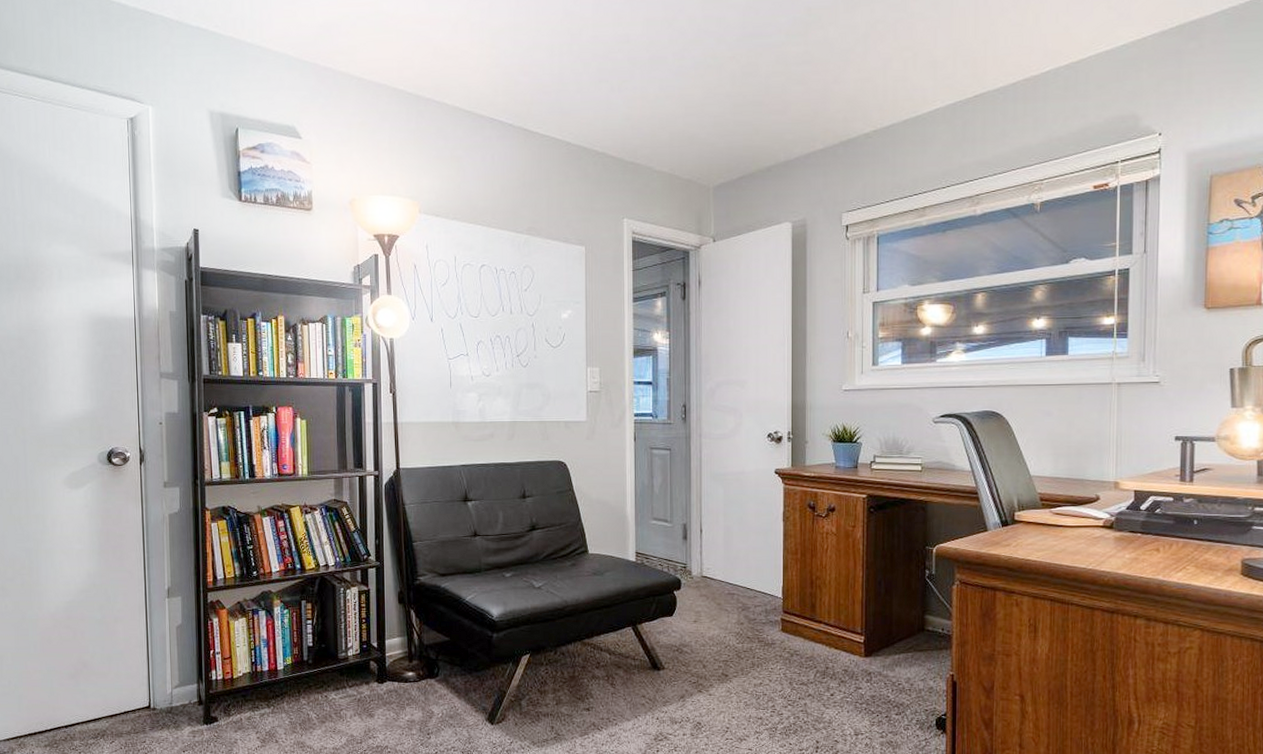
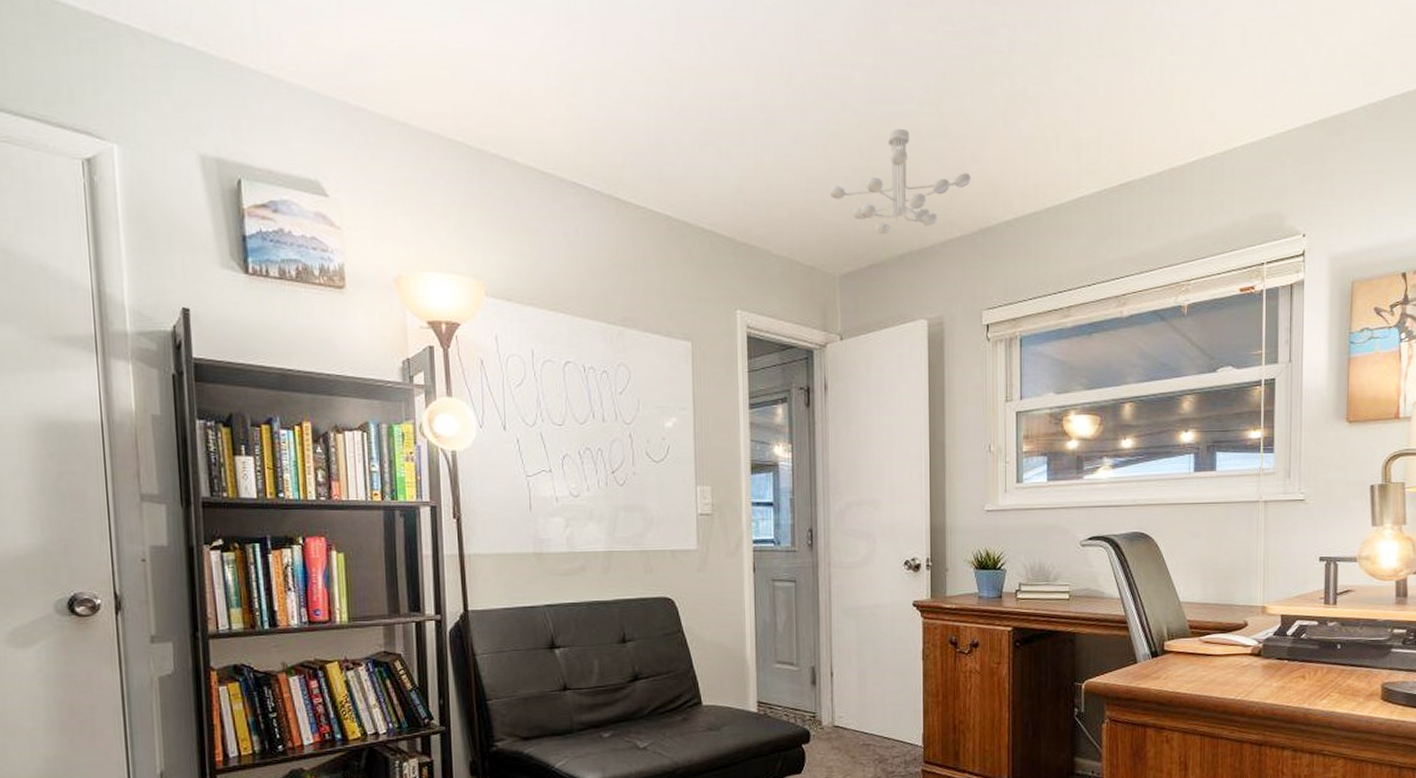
ceiling light fixture: none [705,58,833,149] -> present [829,129,971,234]

